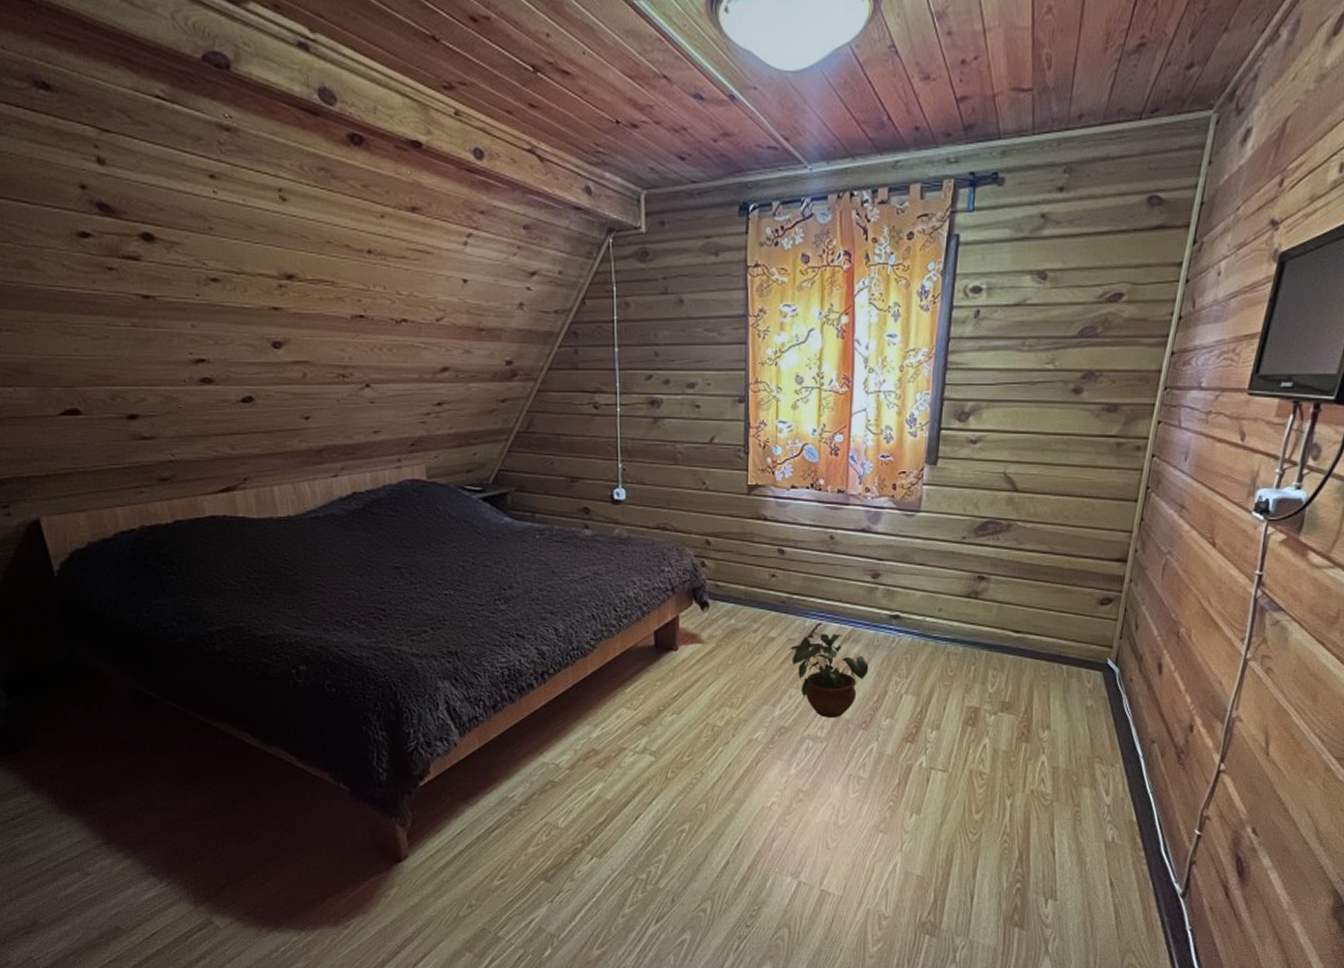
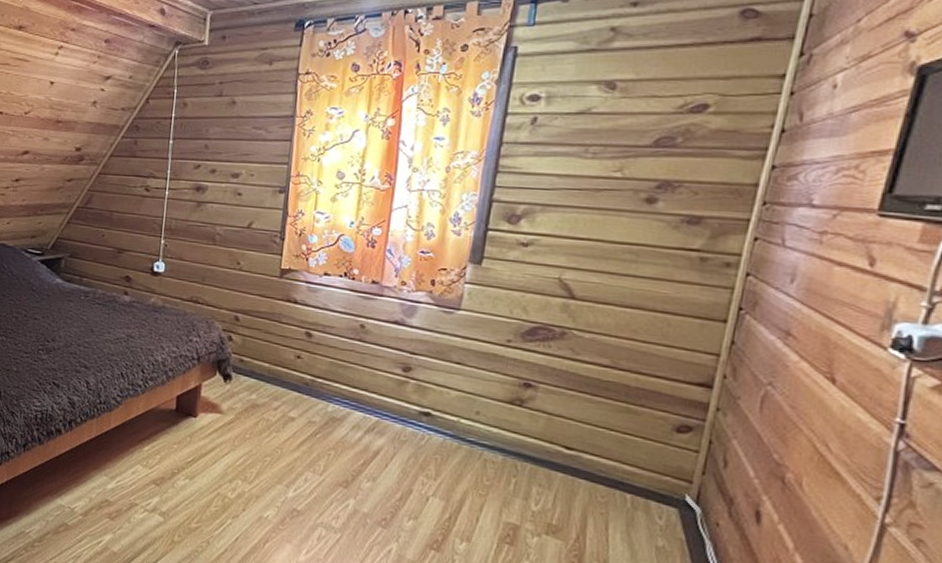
potted plant: present [788,622,869,718] -> none [308,408,394,510]

